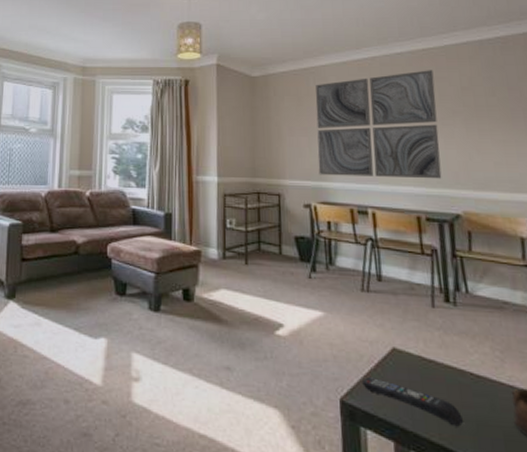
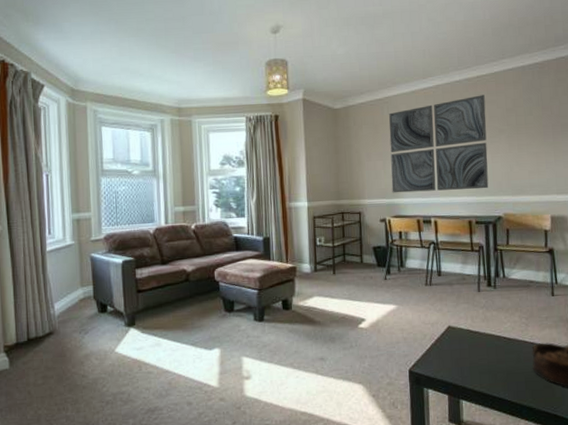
remote control: present [362,377,464,427] -> none [425,350,498,378]

